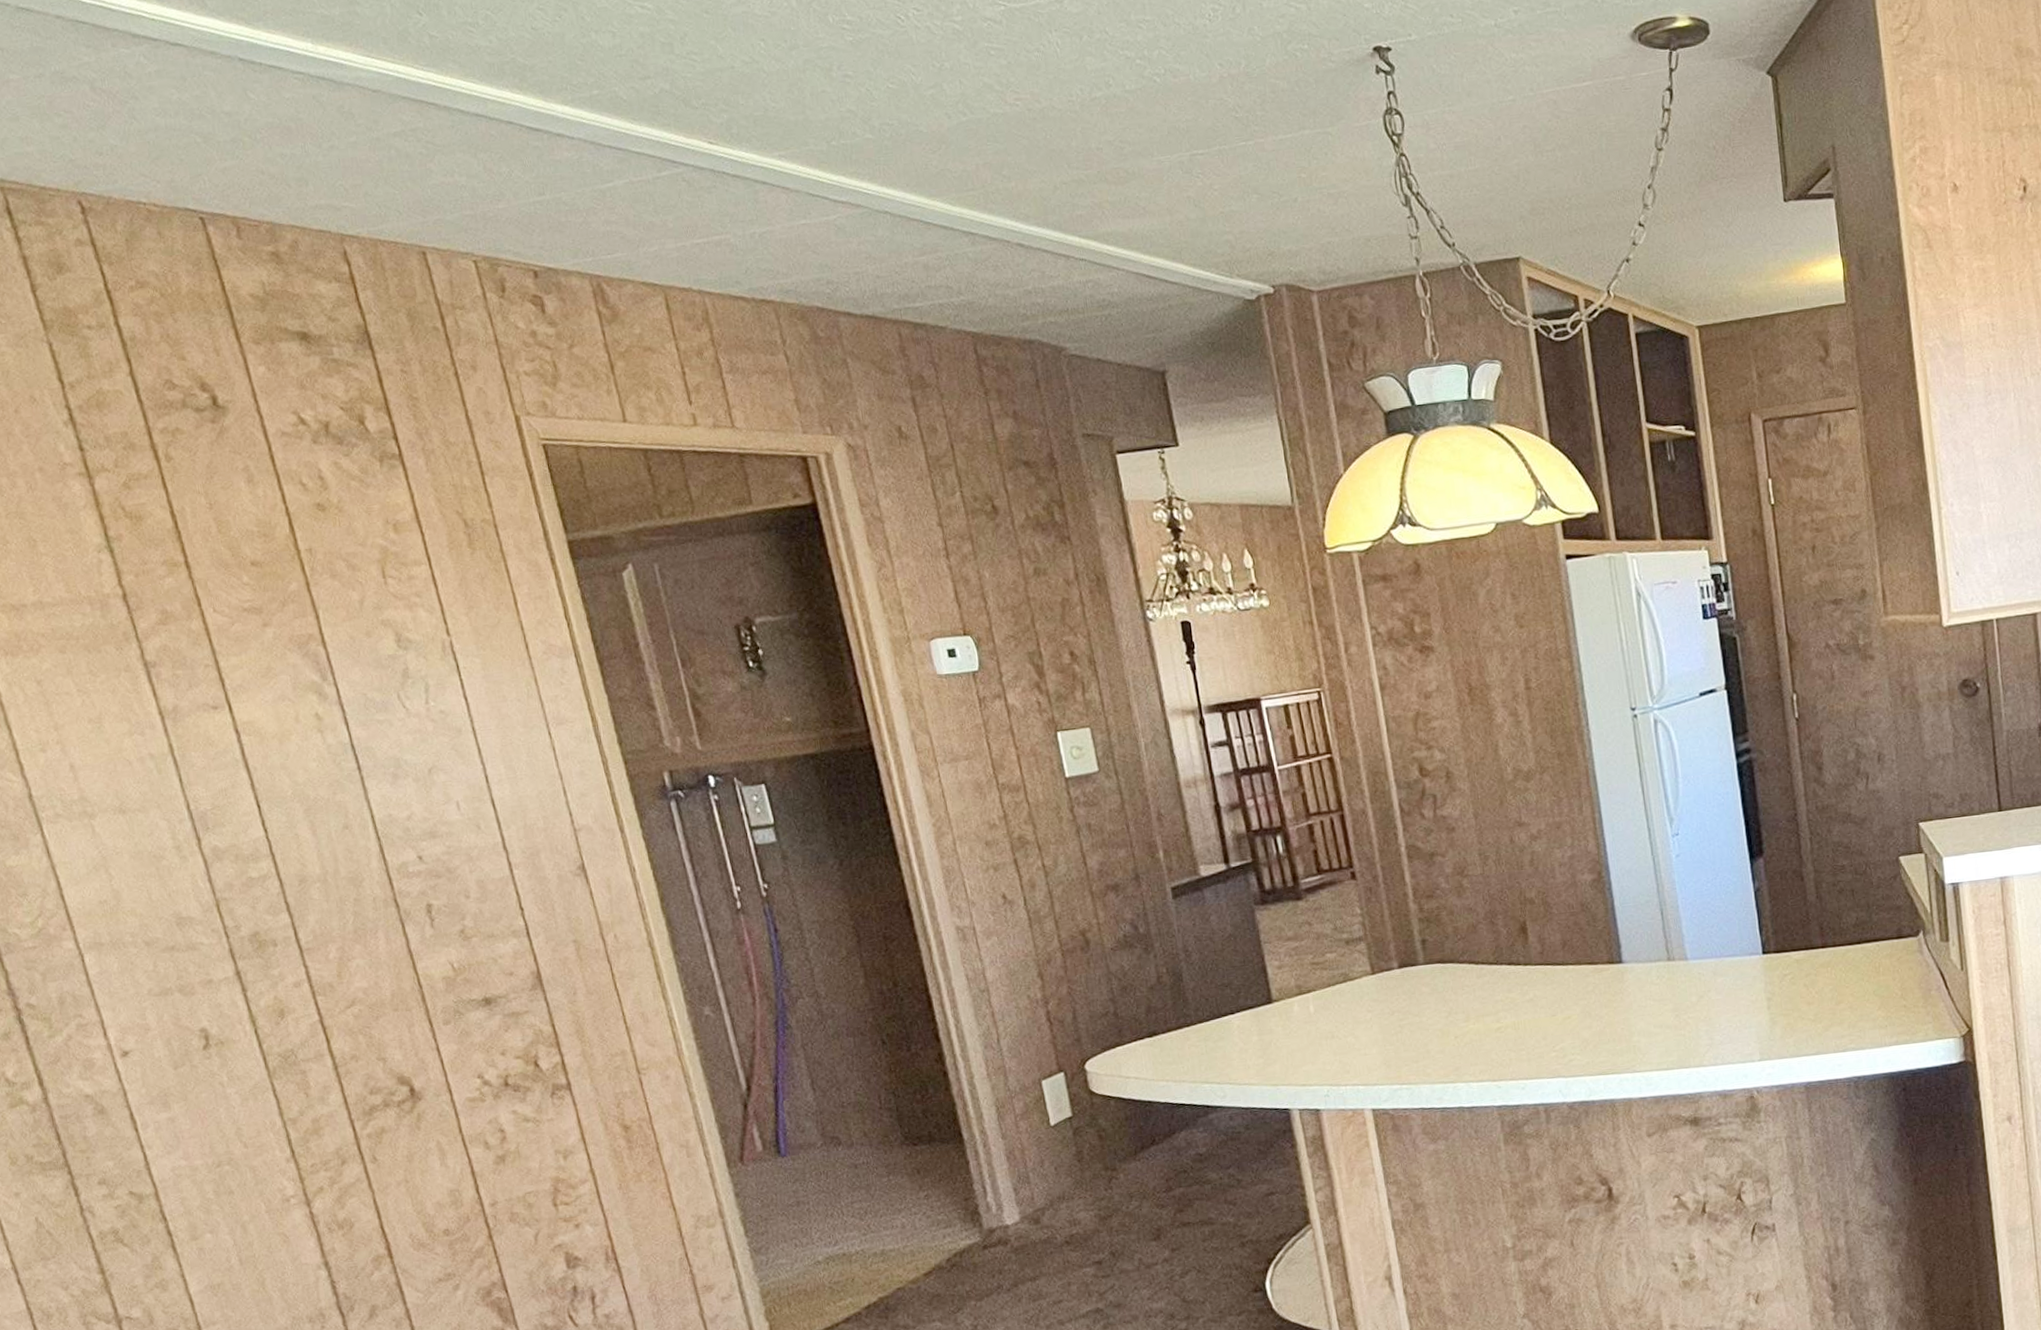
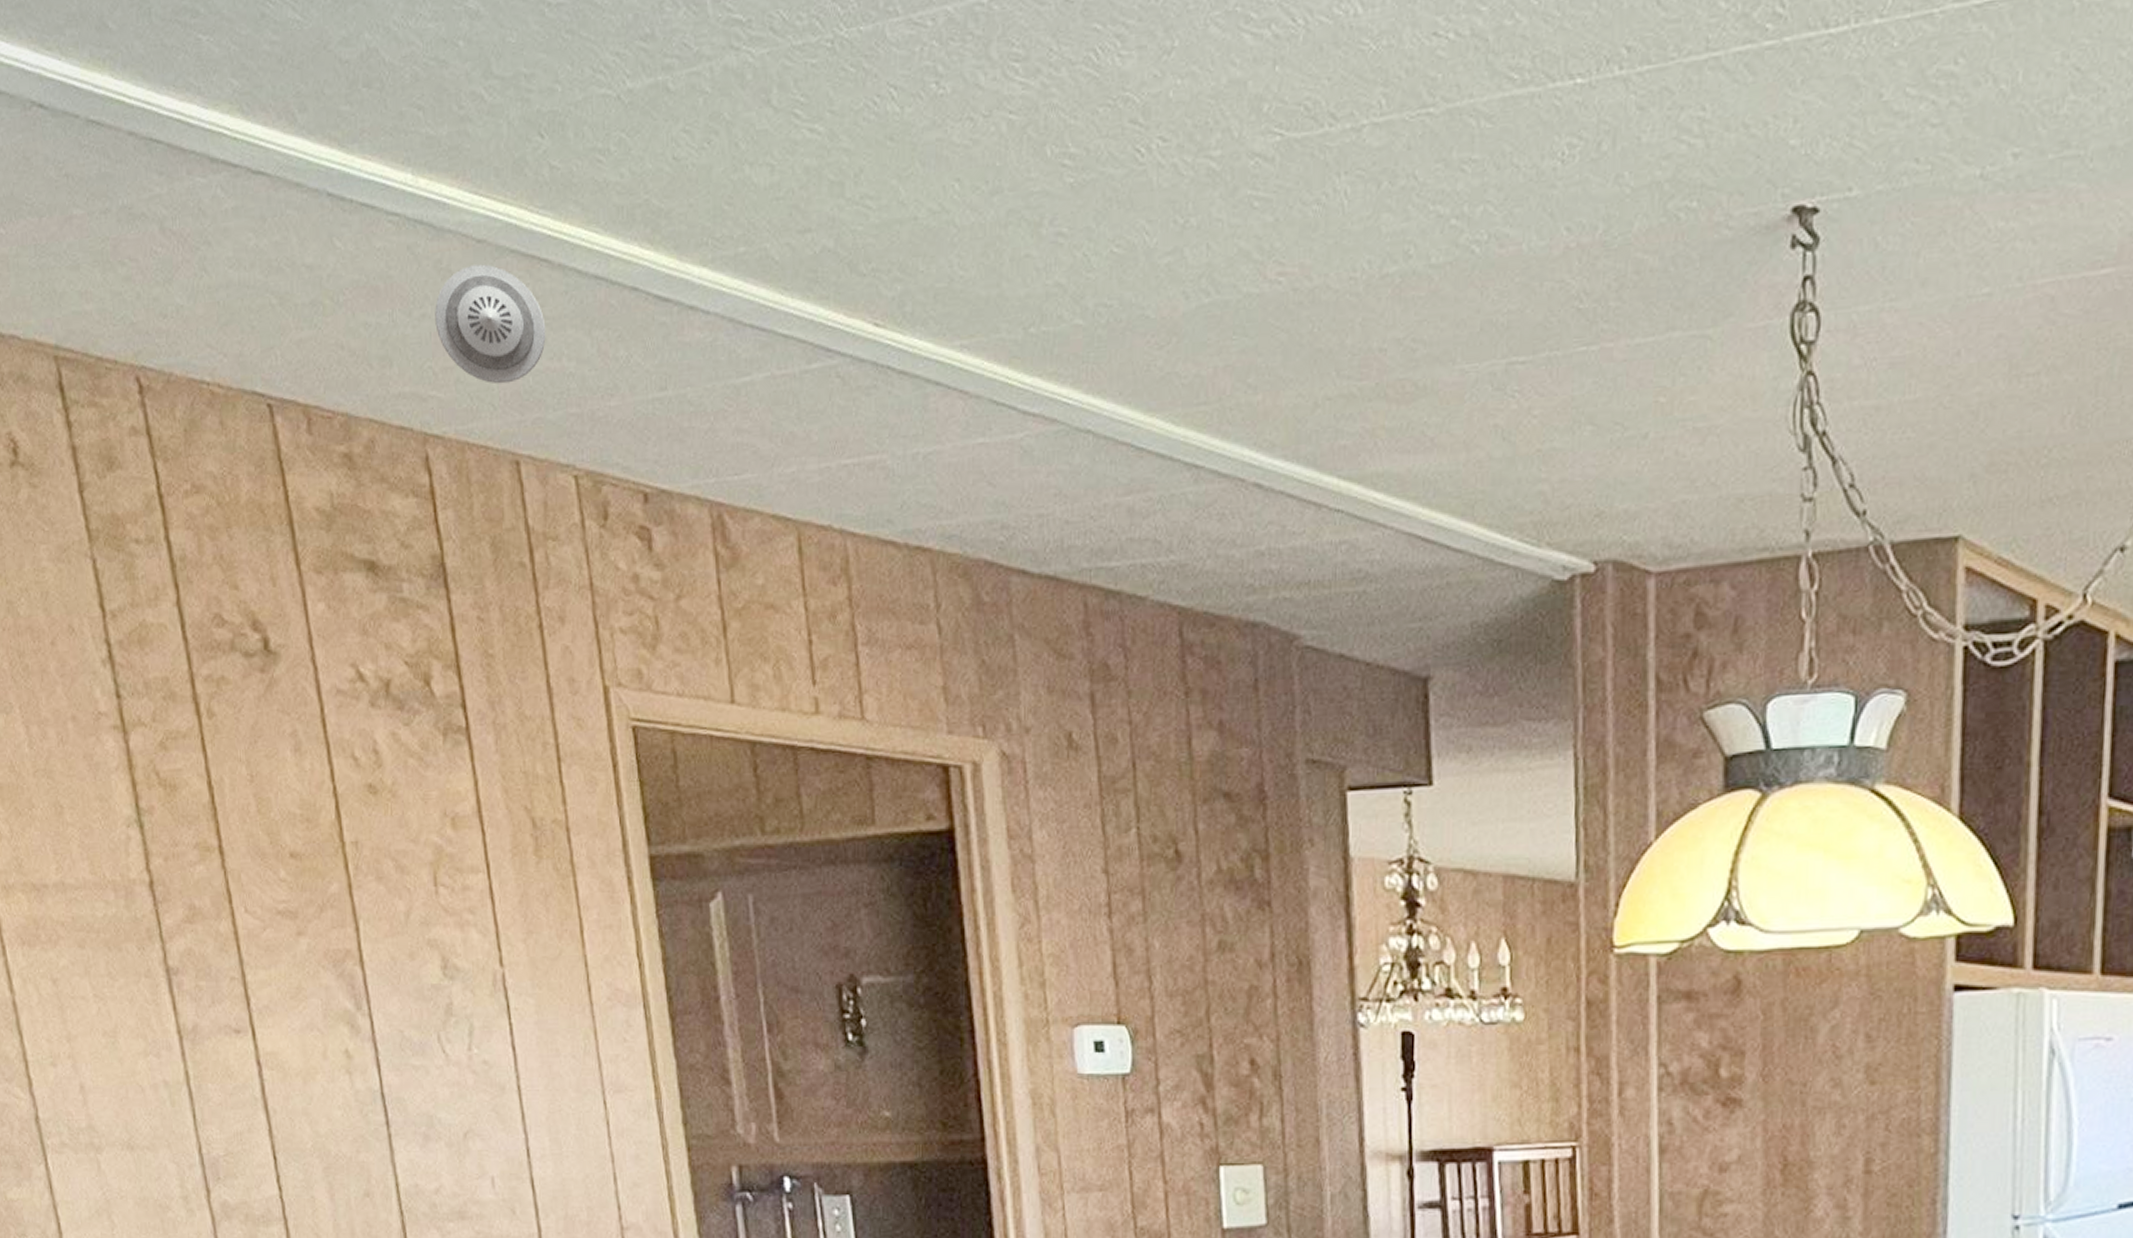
smoke detector: none [341,108,439,196] -> present [435,264,546,384]

